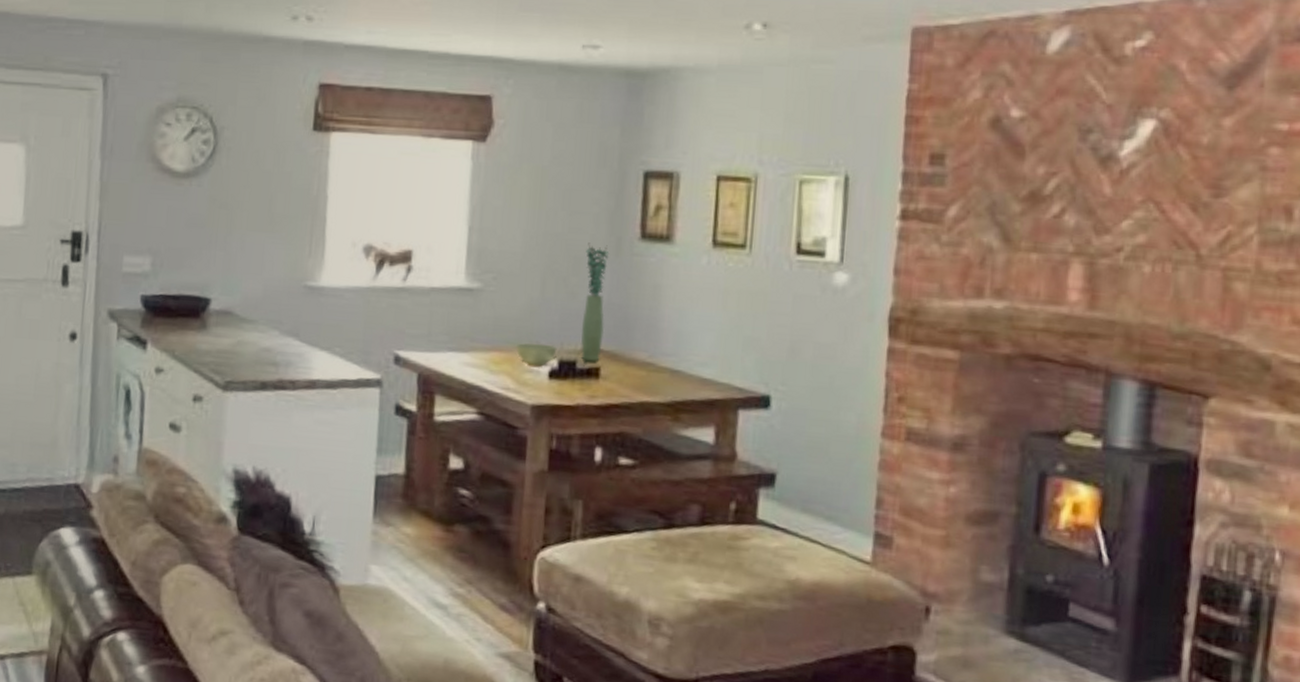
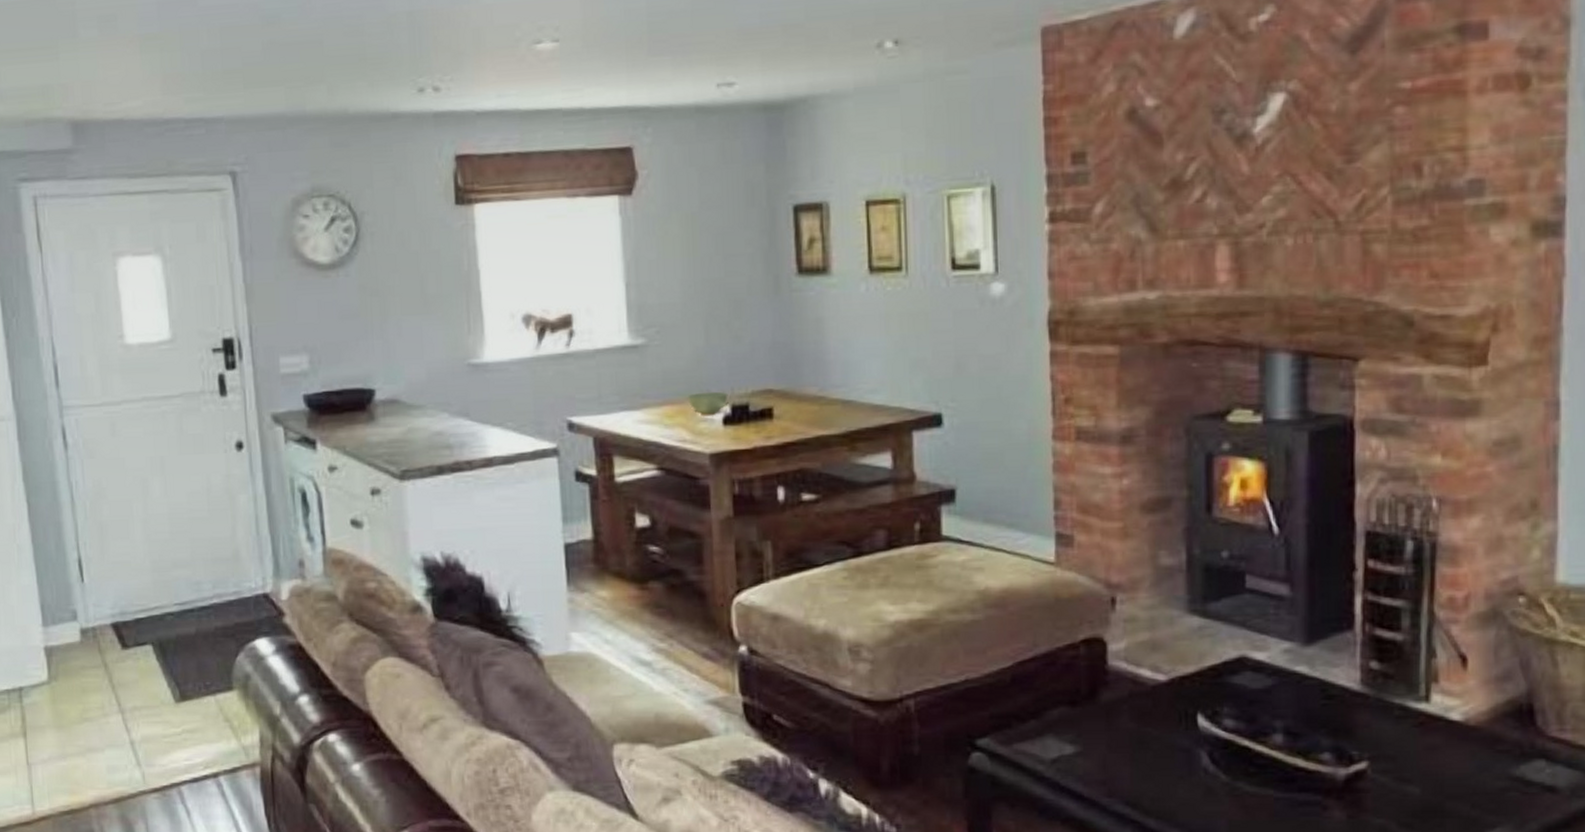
vase: present [580,242,610,367] -> none [745,284,773,409]

